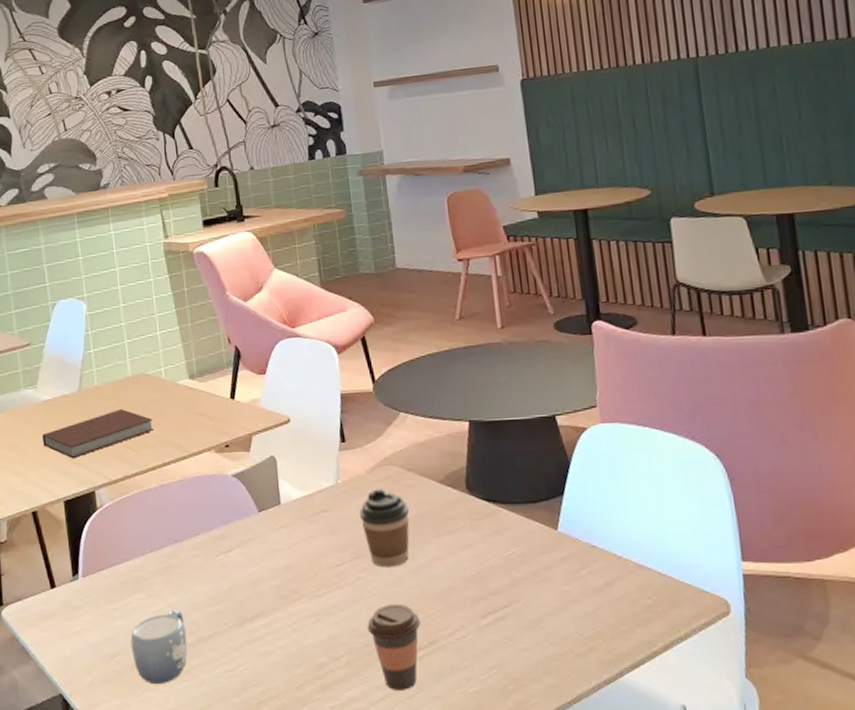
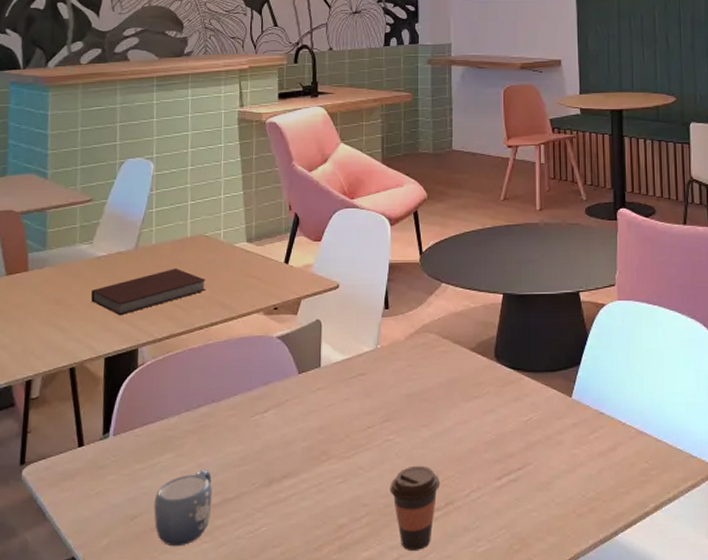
coffee cup: present [359,489,410,568] -> none [394,355,440,430]

